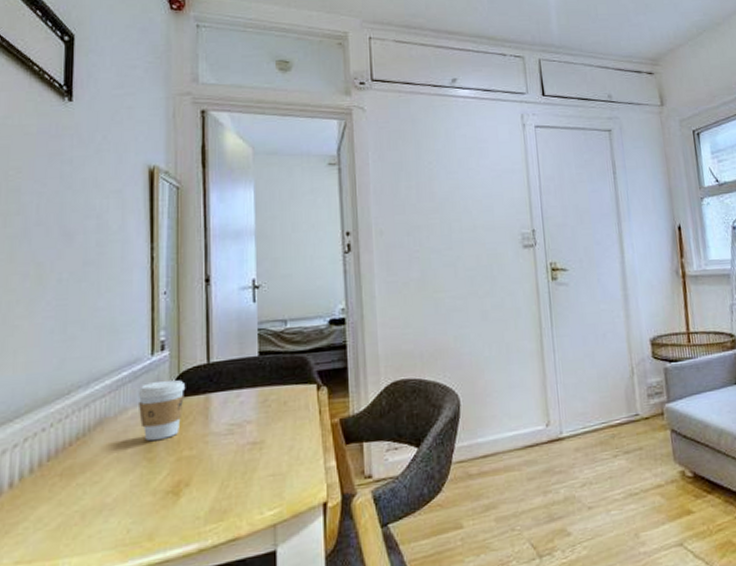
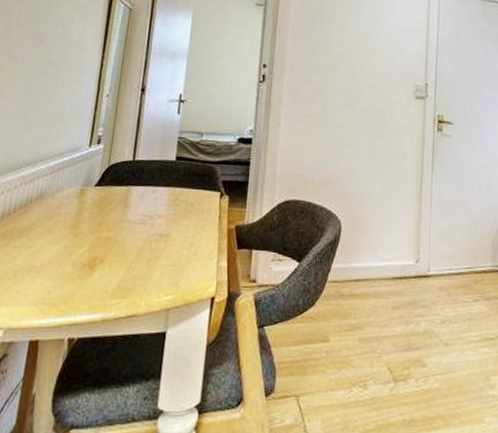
coffee cup: present [137,380,186,442] -> none [71,169,113,220]

